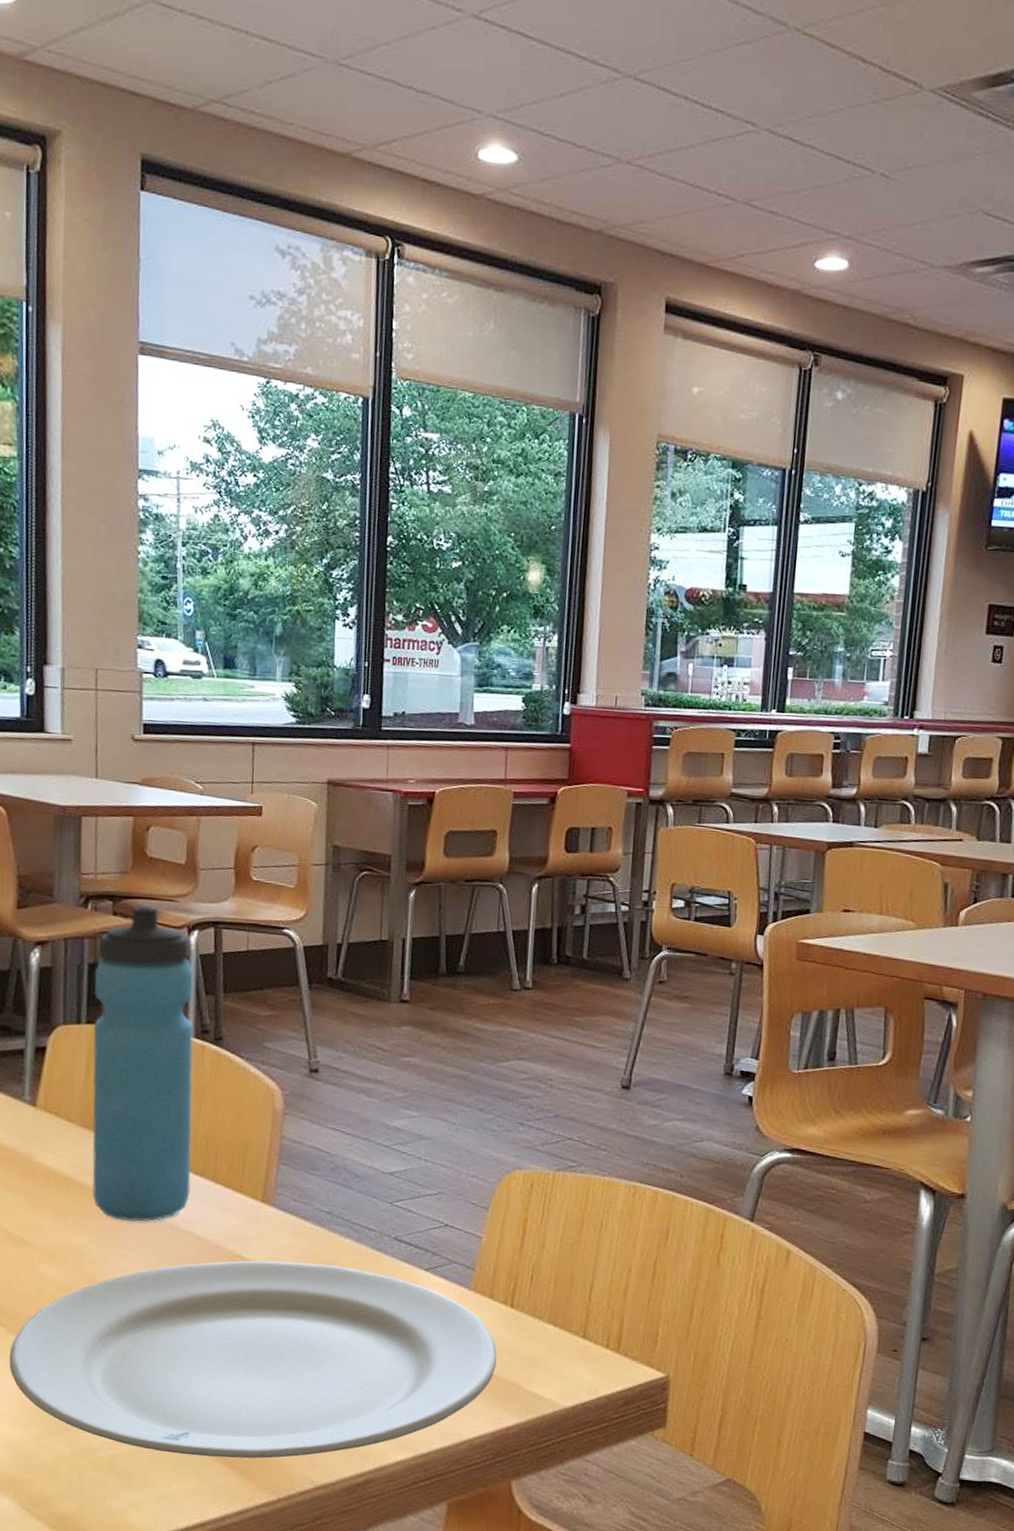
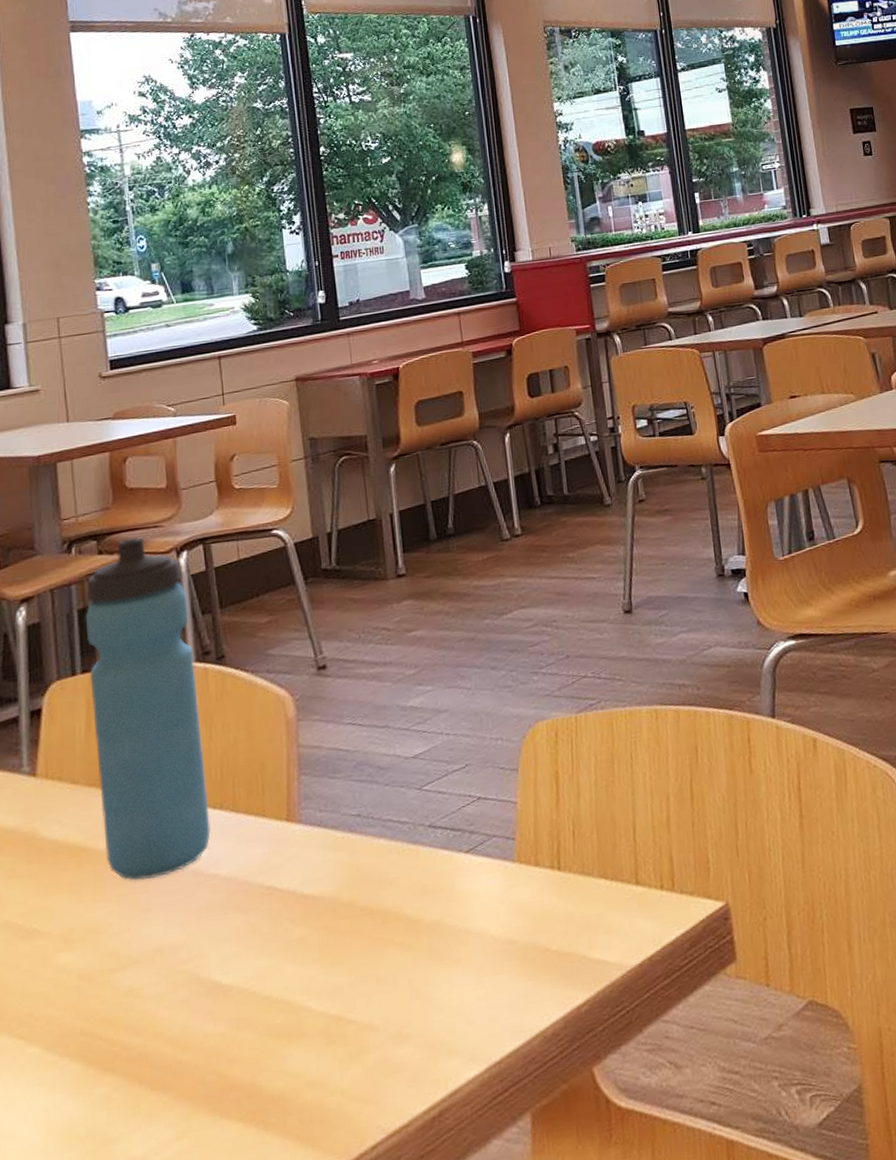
plate: present [9,1260,497,1459] -> none [31,869,555,1145]

